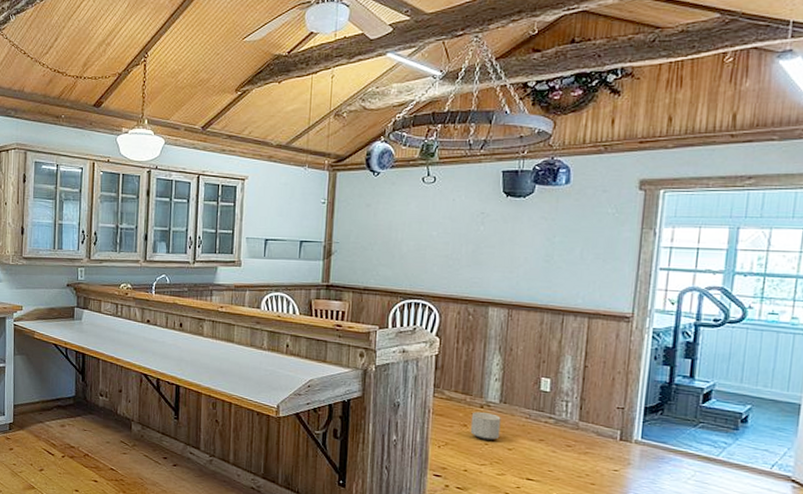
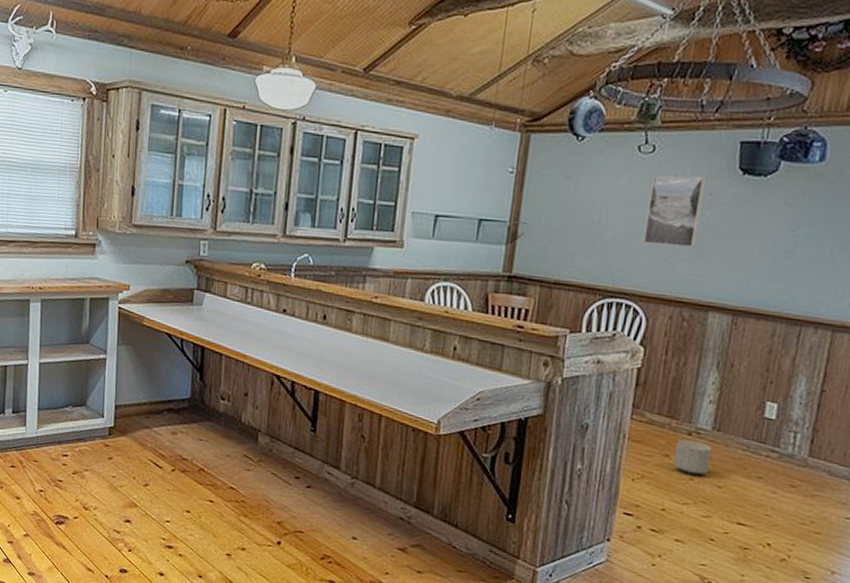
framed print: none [432,200,477,256] -> present [643,176,705,247]

